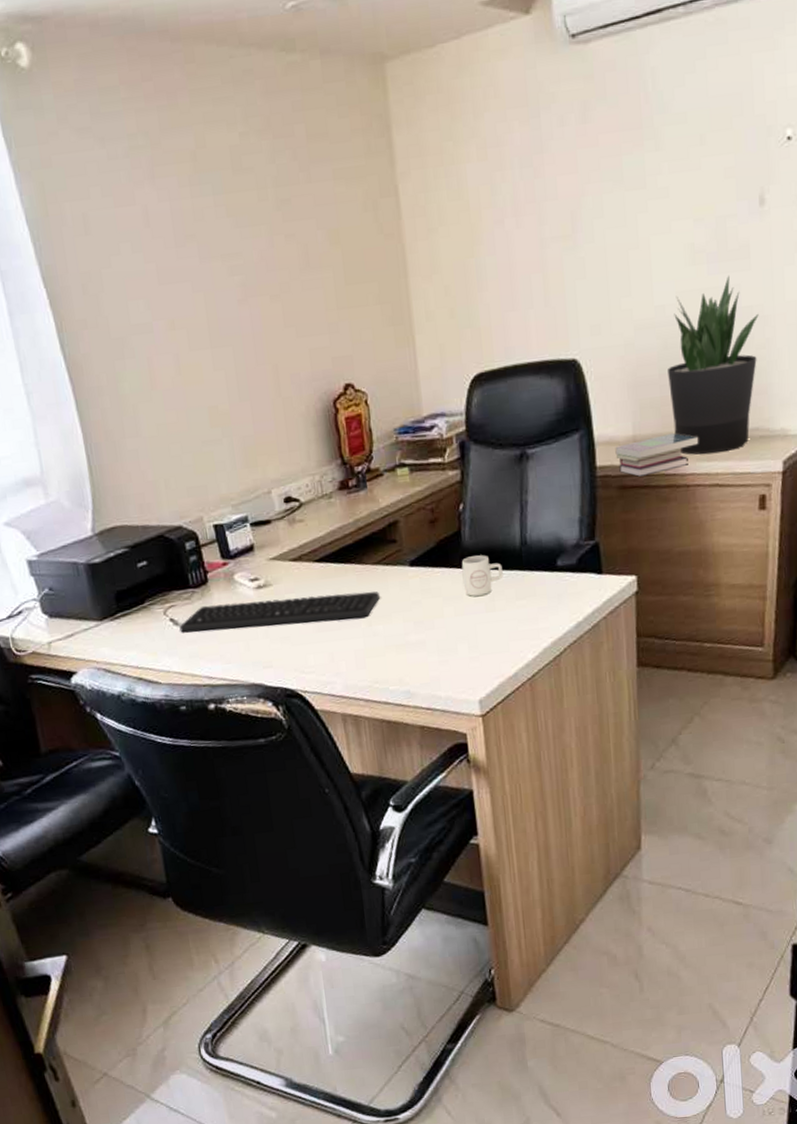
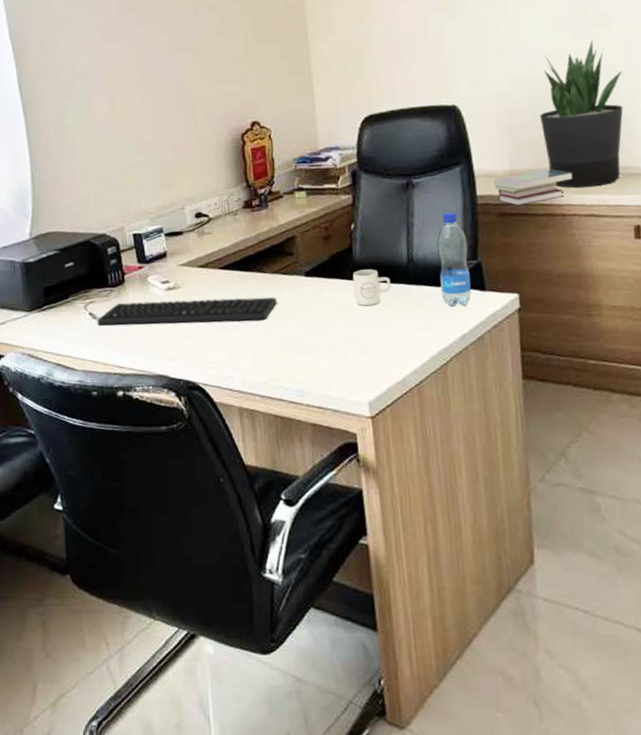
bottle: none [552,486,588,593] -> present [437,212,471,307]

